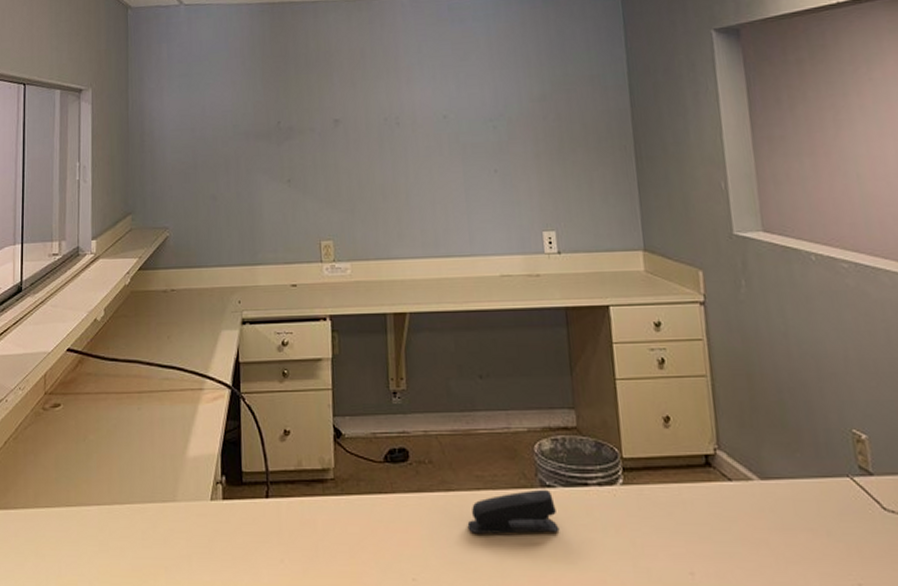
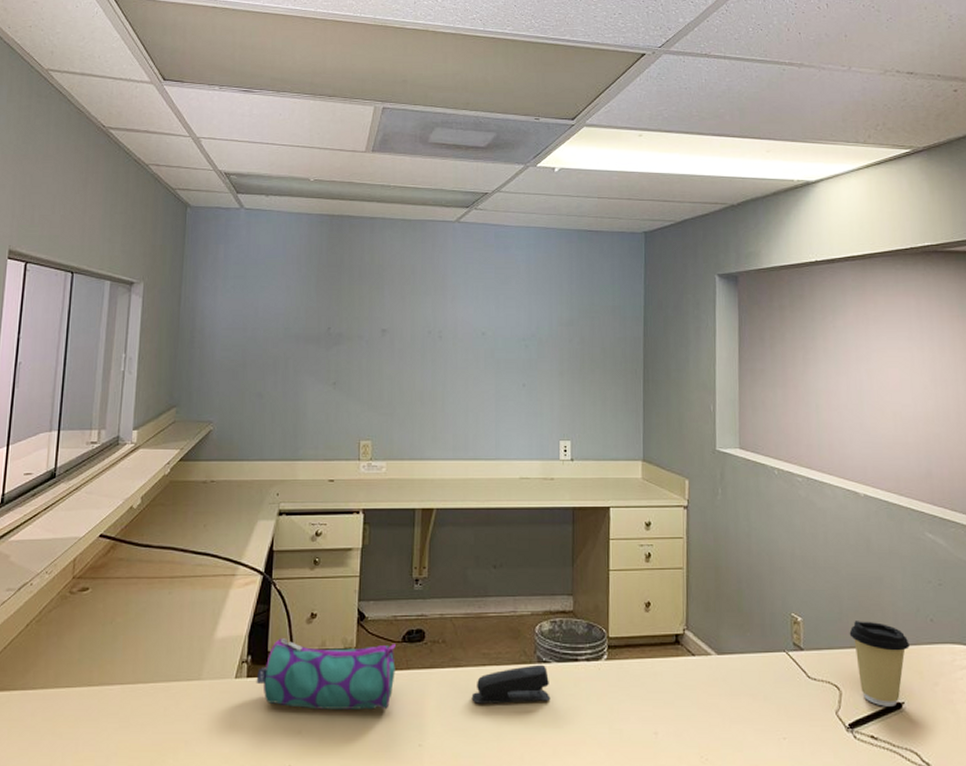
pencil case: none [232,457,380,538] -> present [256,638,396,710]

